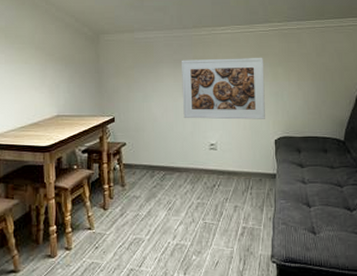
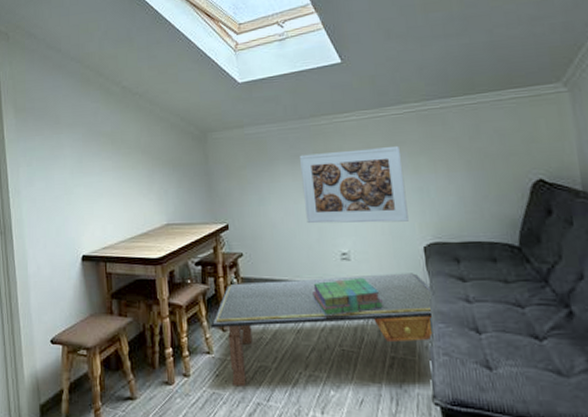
coffee table: none [94,160,279,256] -> present [211,273,434,387]
stack of books: none [184,164,240,195] -> present [312,277,383,316]

